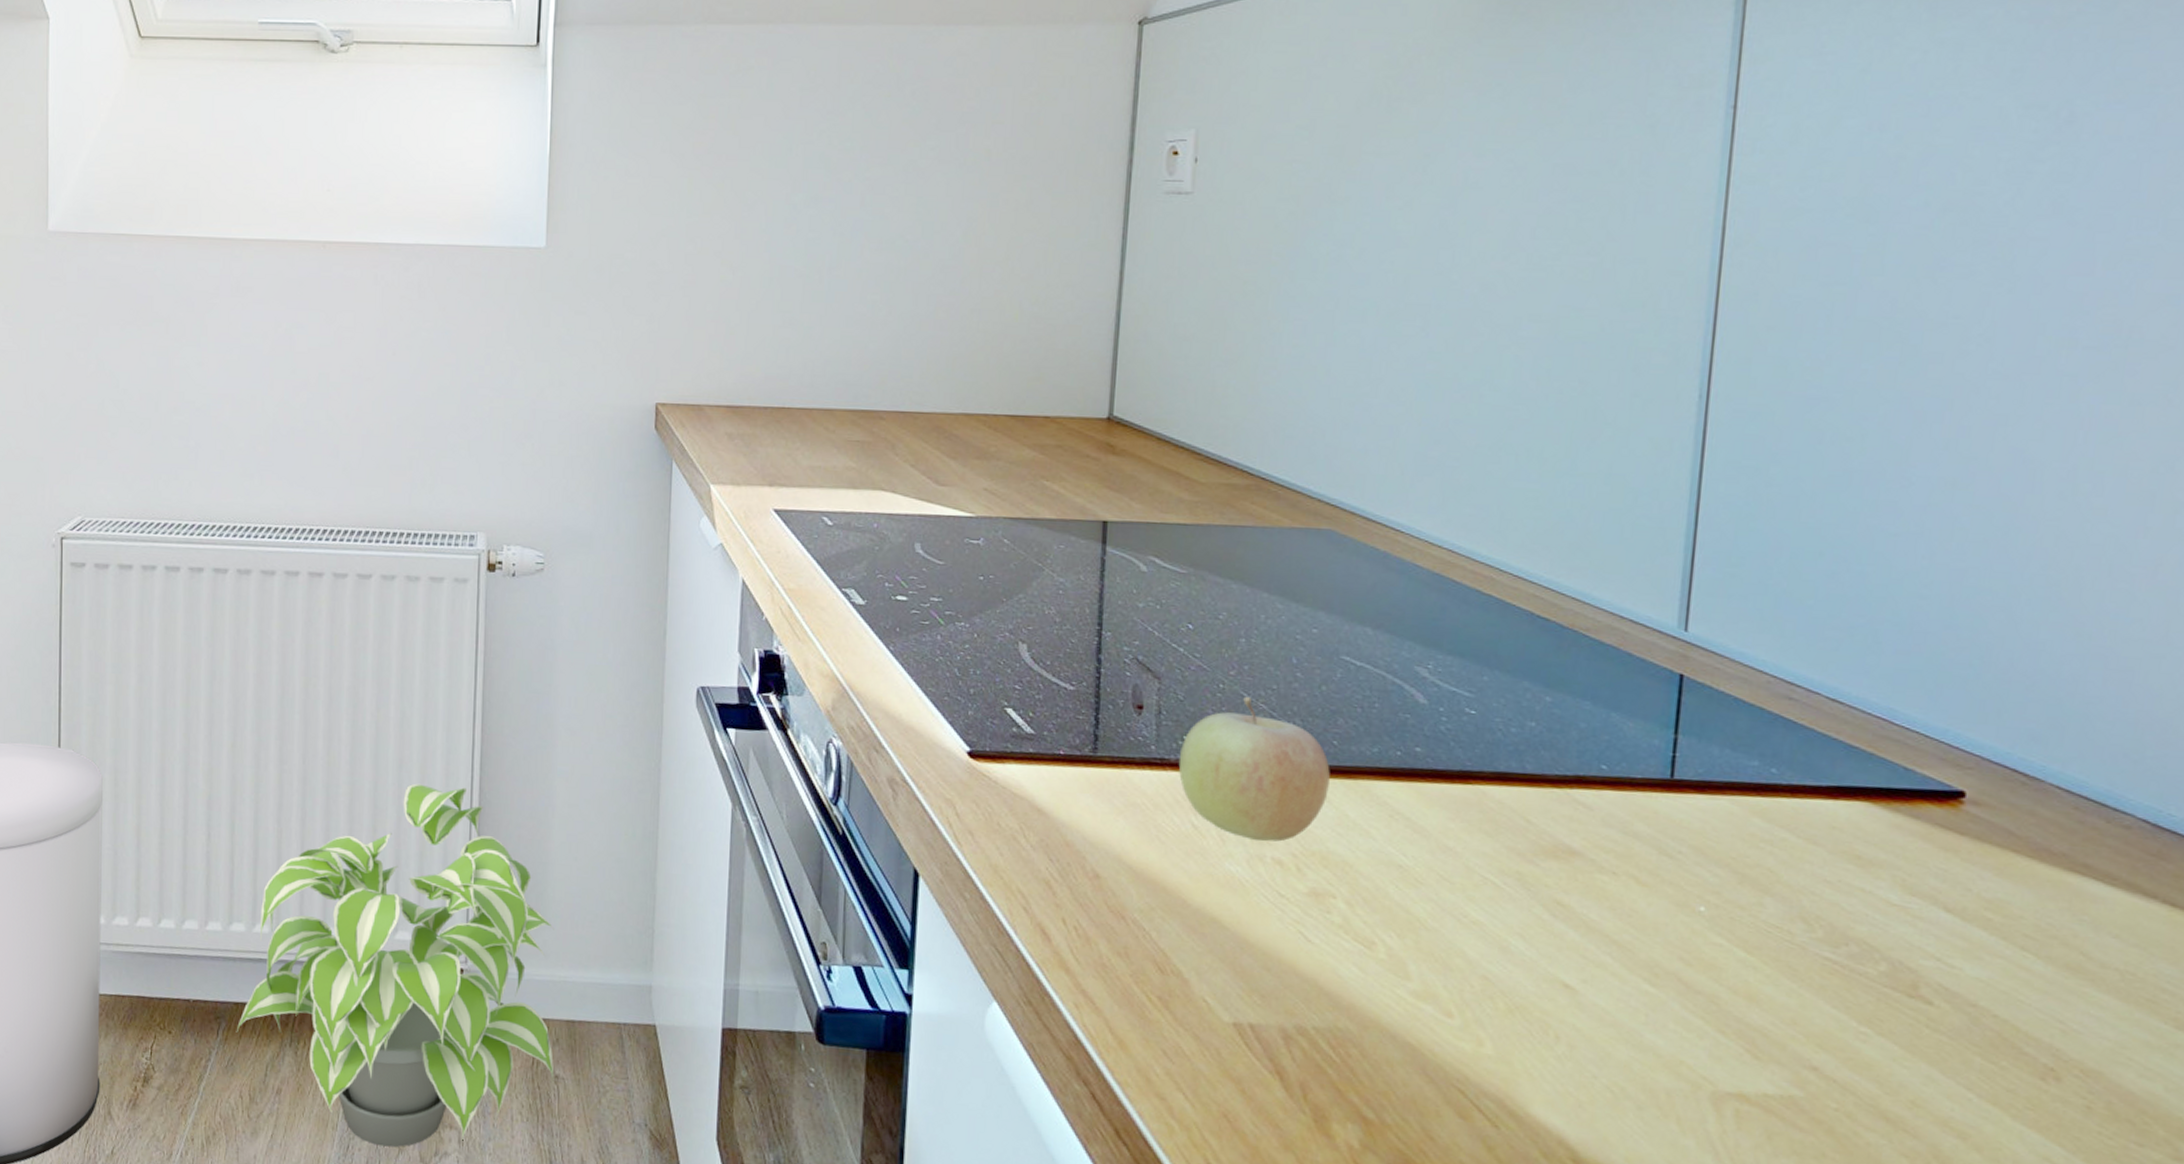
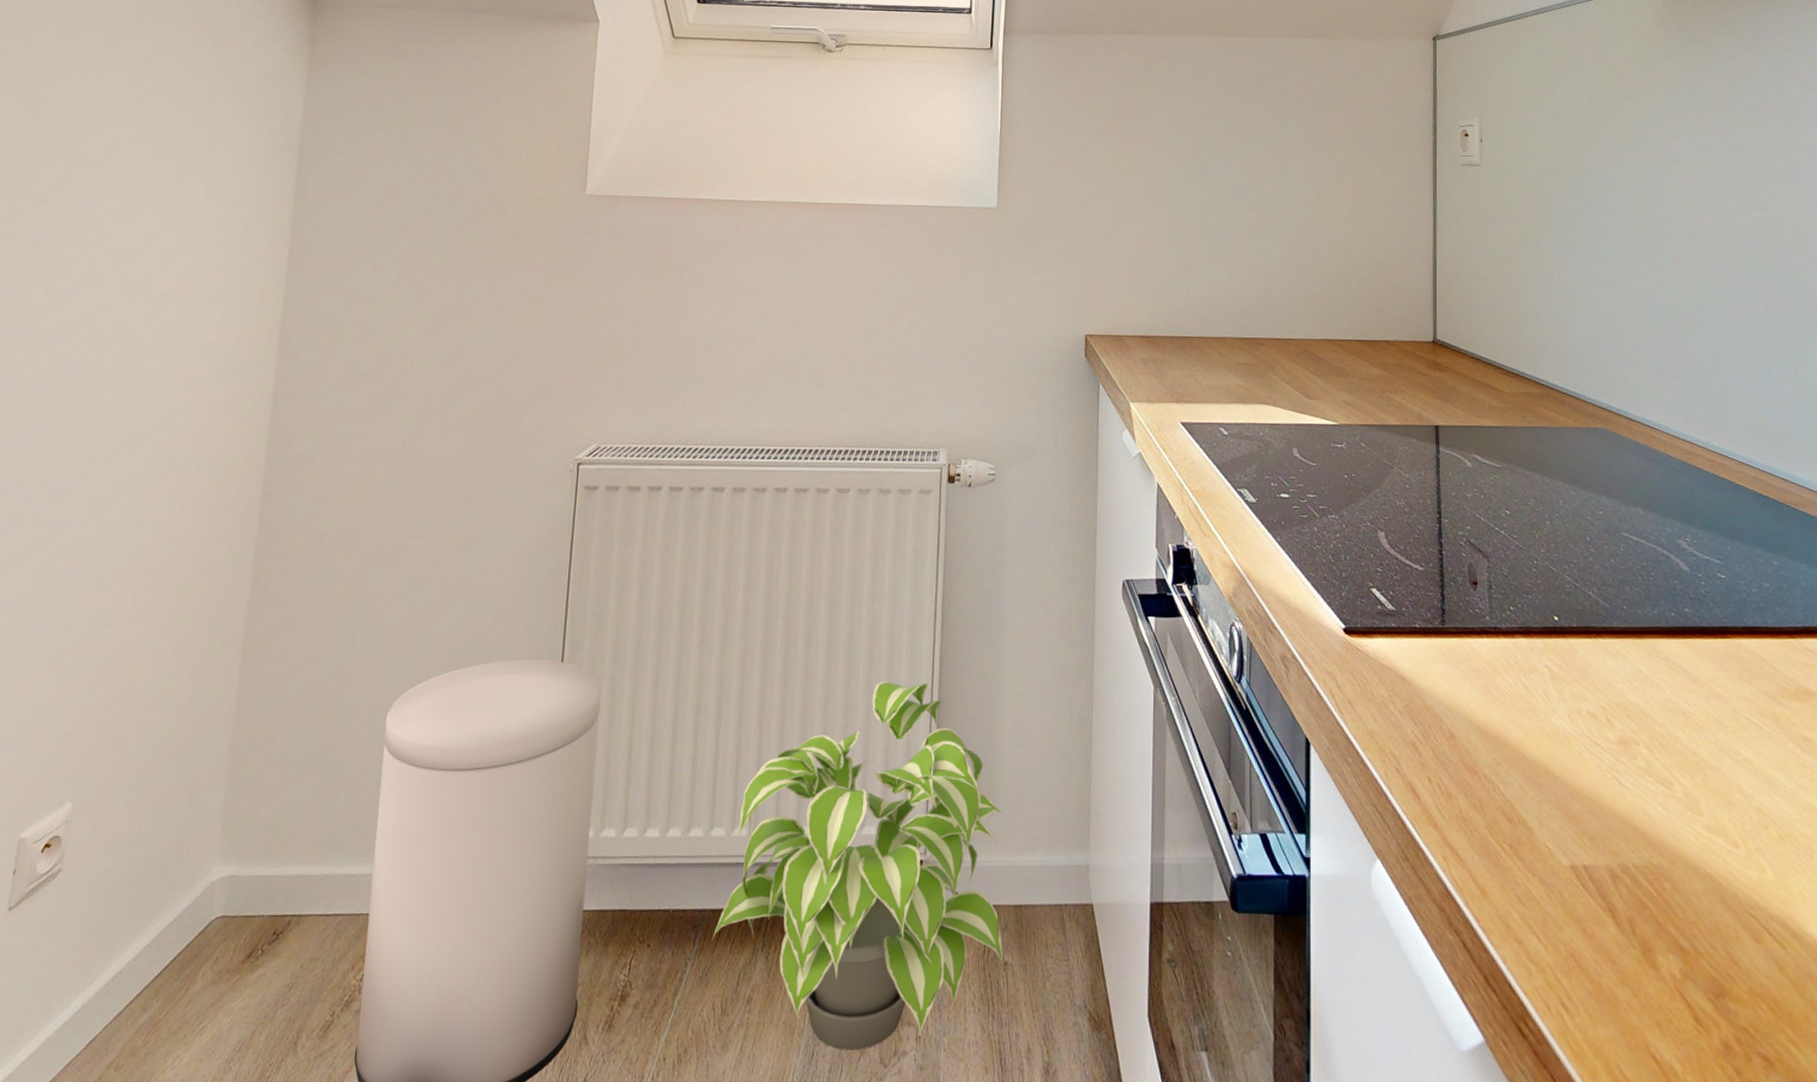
fruit: present [1178,696,1330,842] -> none [1508,570,1624,697]

